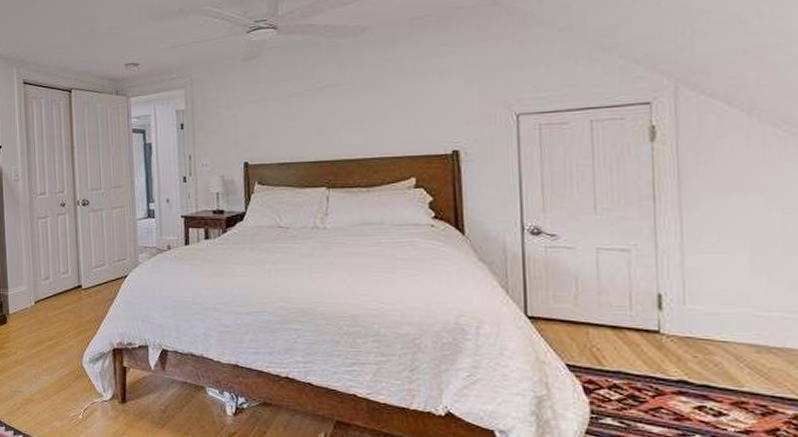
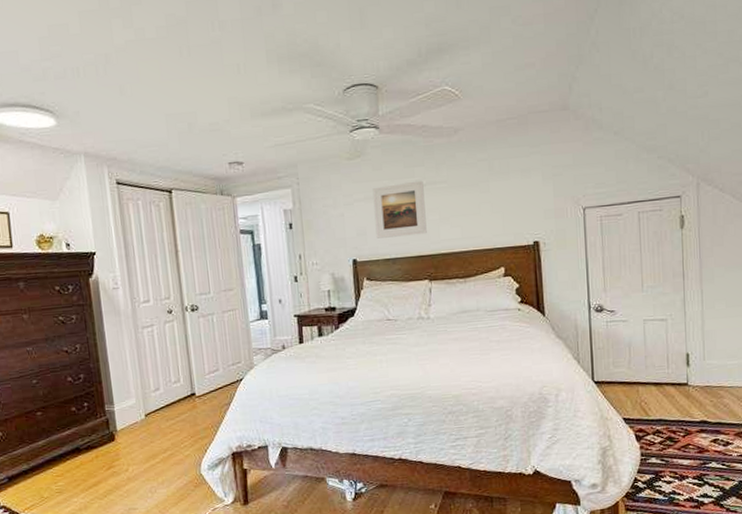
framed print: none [268,82,326,142] -> present [372,180,427,239]

